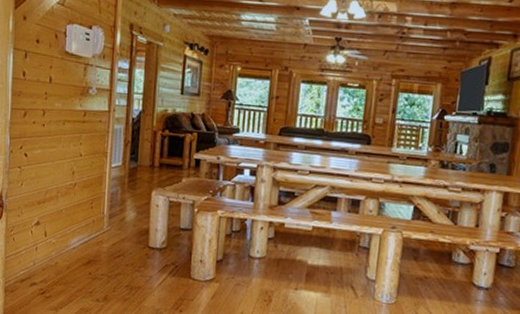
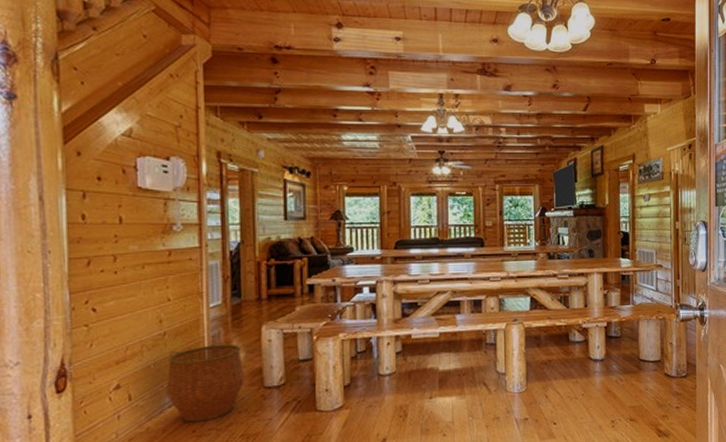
basket: none [72,200,134,267] -> present [166,344,245,423]

